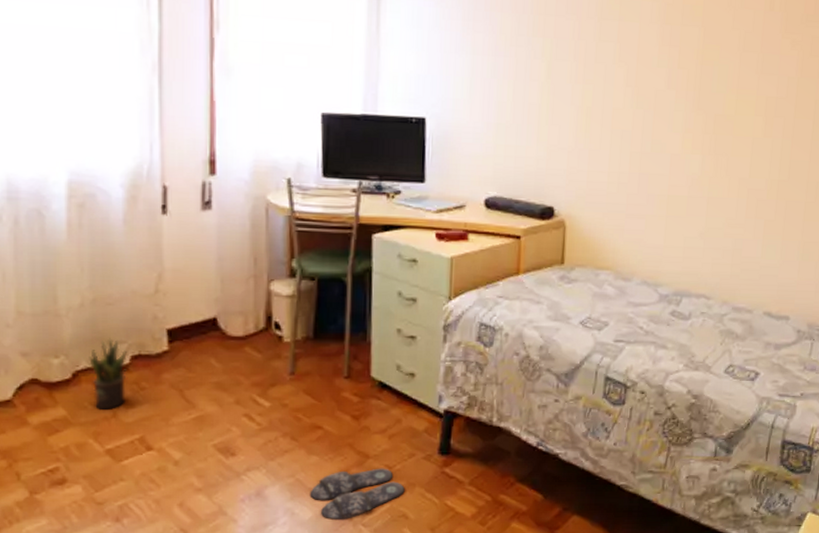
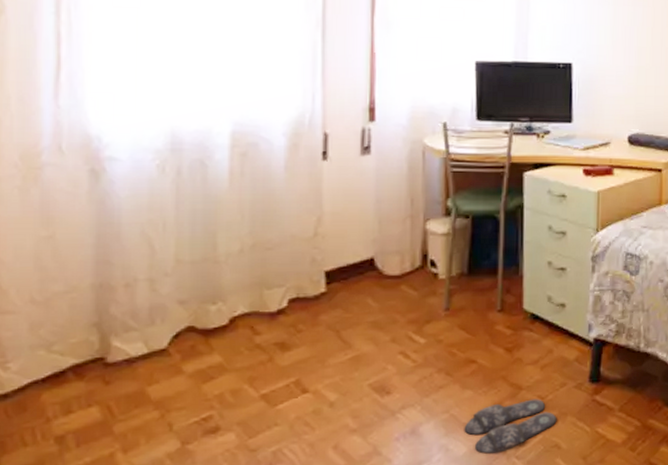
potted plant: present [89,338,127,411] -> none [246,282,285,355]

